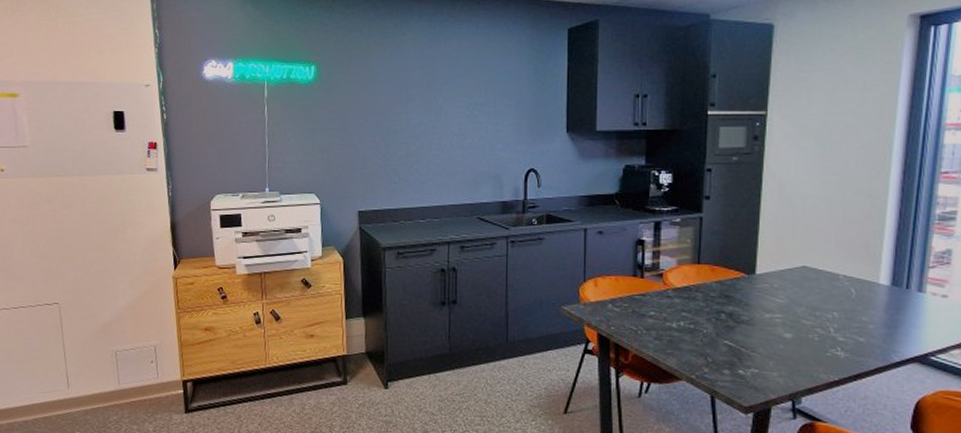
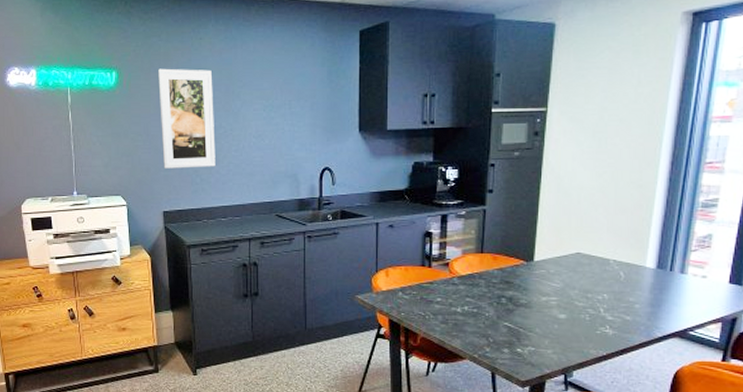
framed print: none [358,63,415,167] -> present [158,68,215,169]

